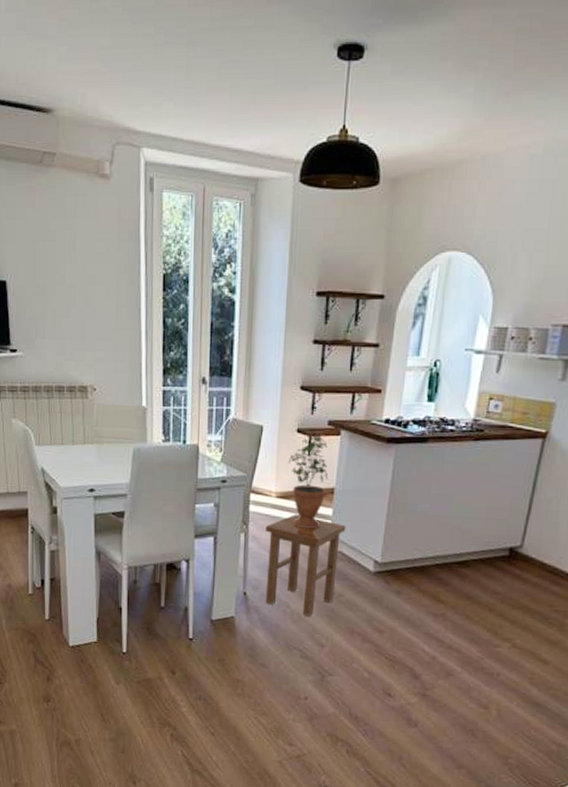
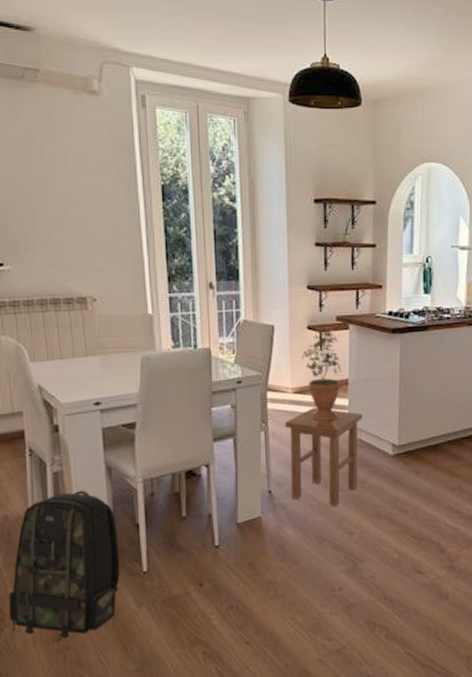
backpack: none [9,569,103,700] -> present [8,490,120,638]

